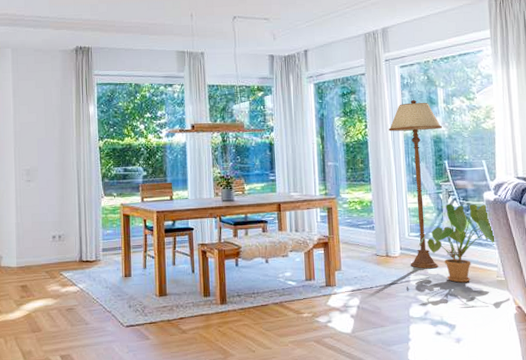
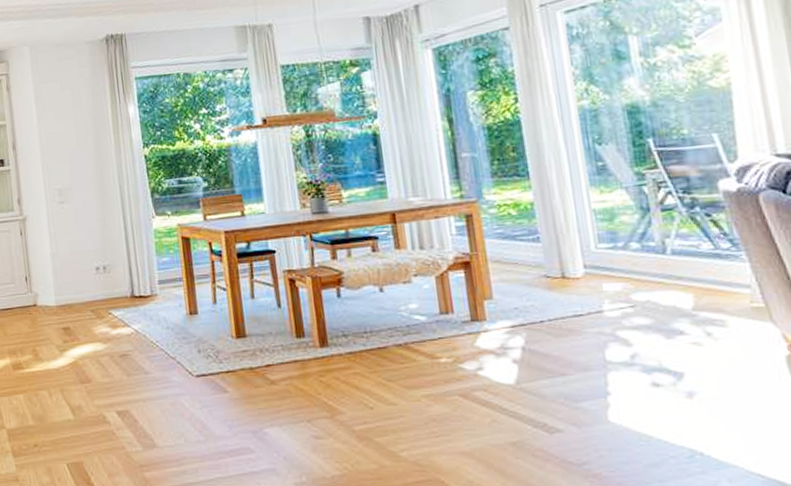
floor lamp: present [389,99,442,269] -> none [552,55,649,294]
house plant: present [418,204,495,283] -> none [613,197,744,312]

